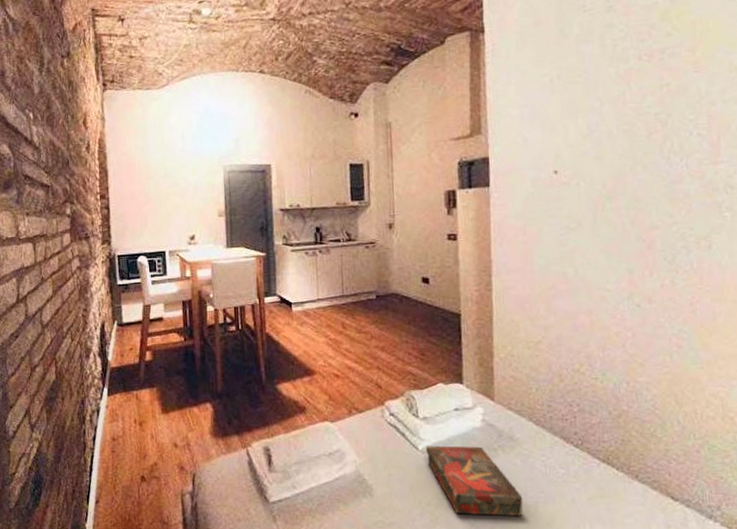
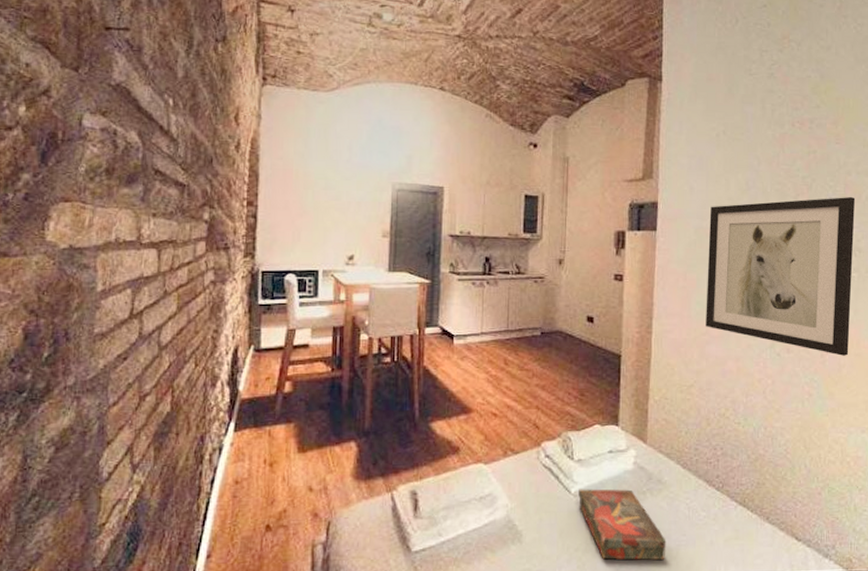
wall art: none [547,129,725,304] -> present [706,197,856,356]

